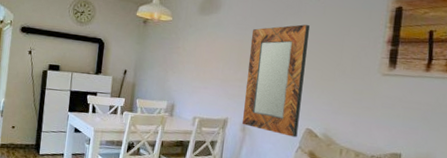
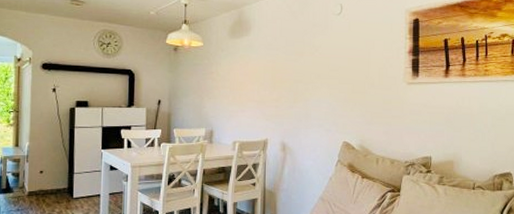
home mirror: present [242,24,310,137] -> none [282,41,338,151]

